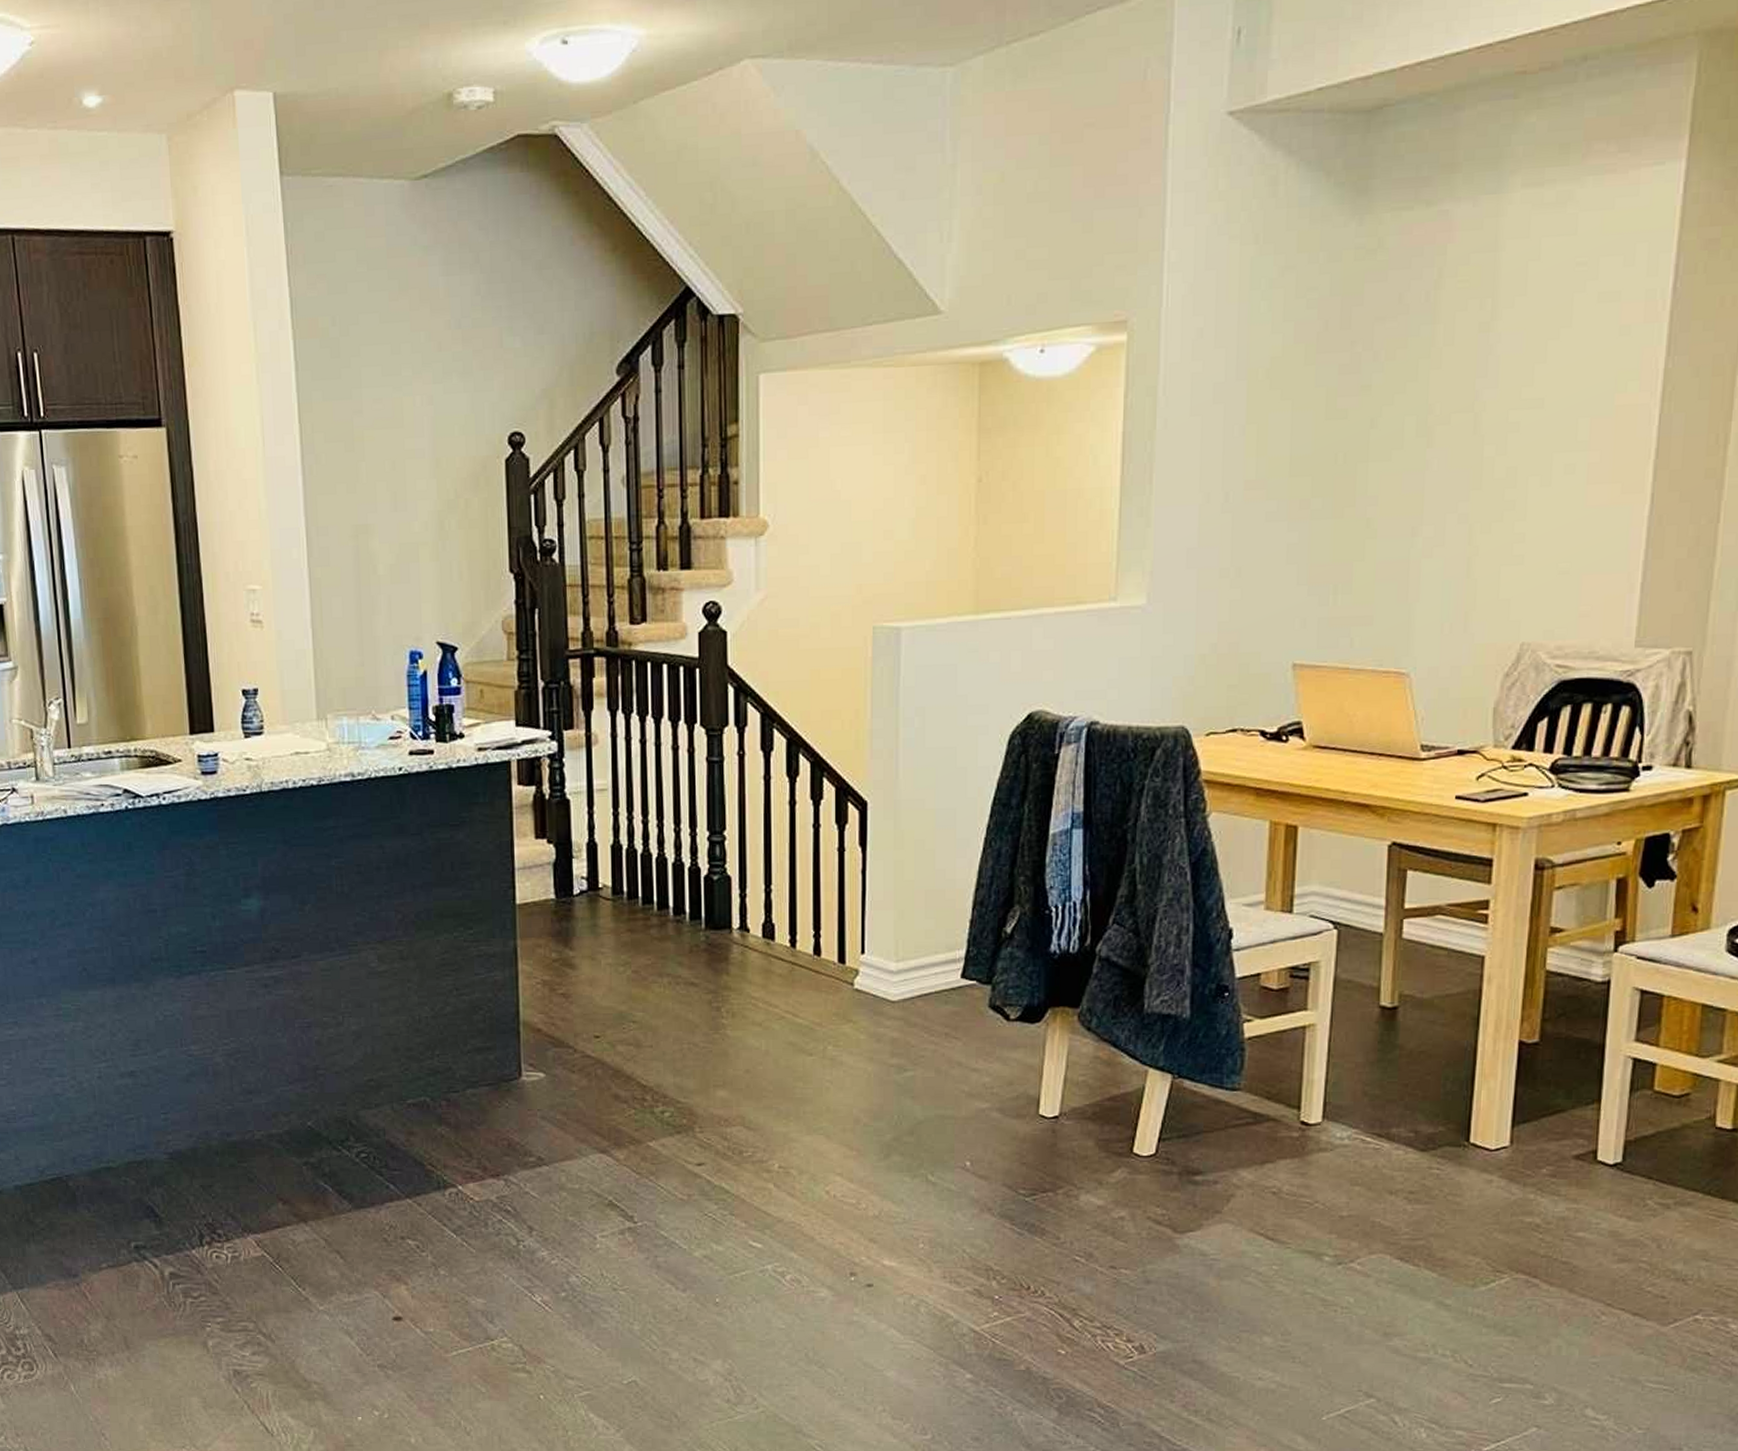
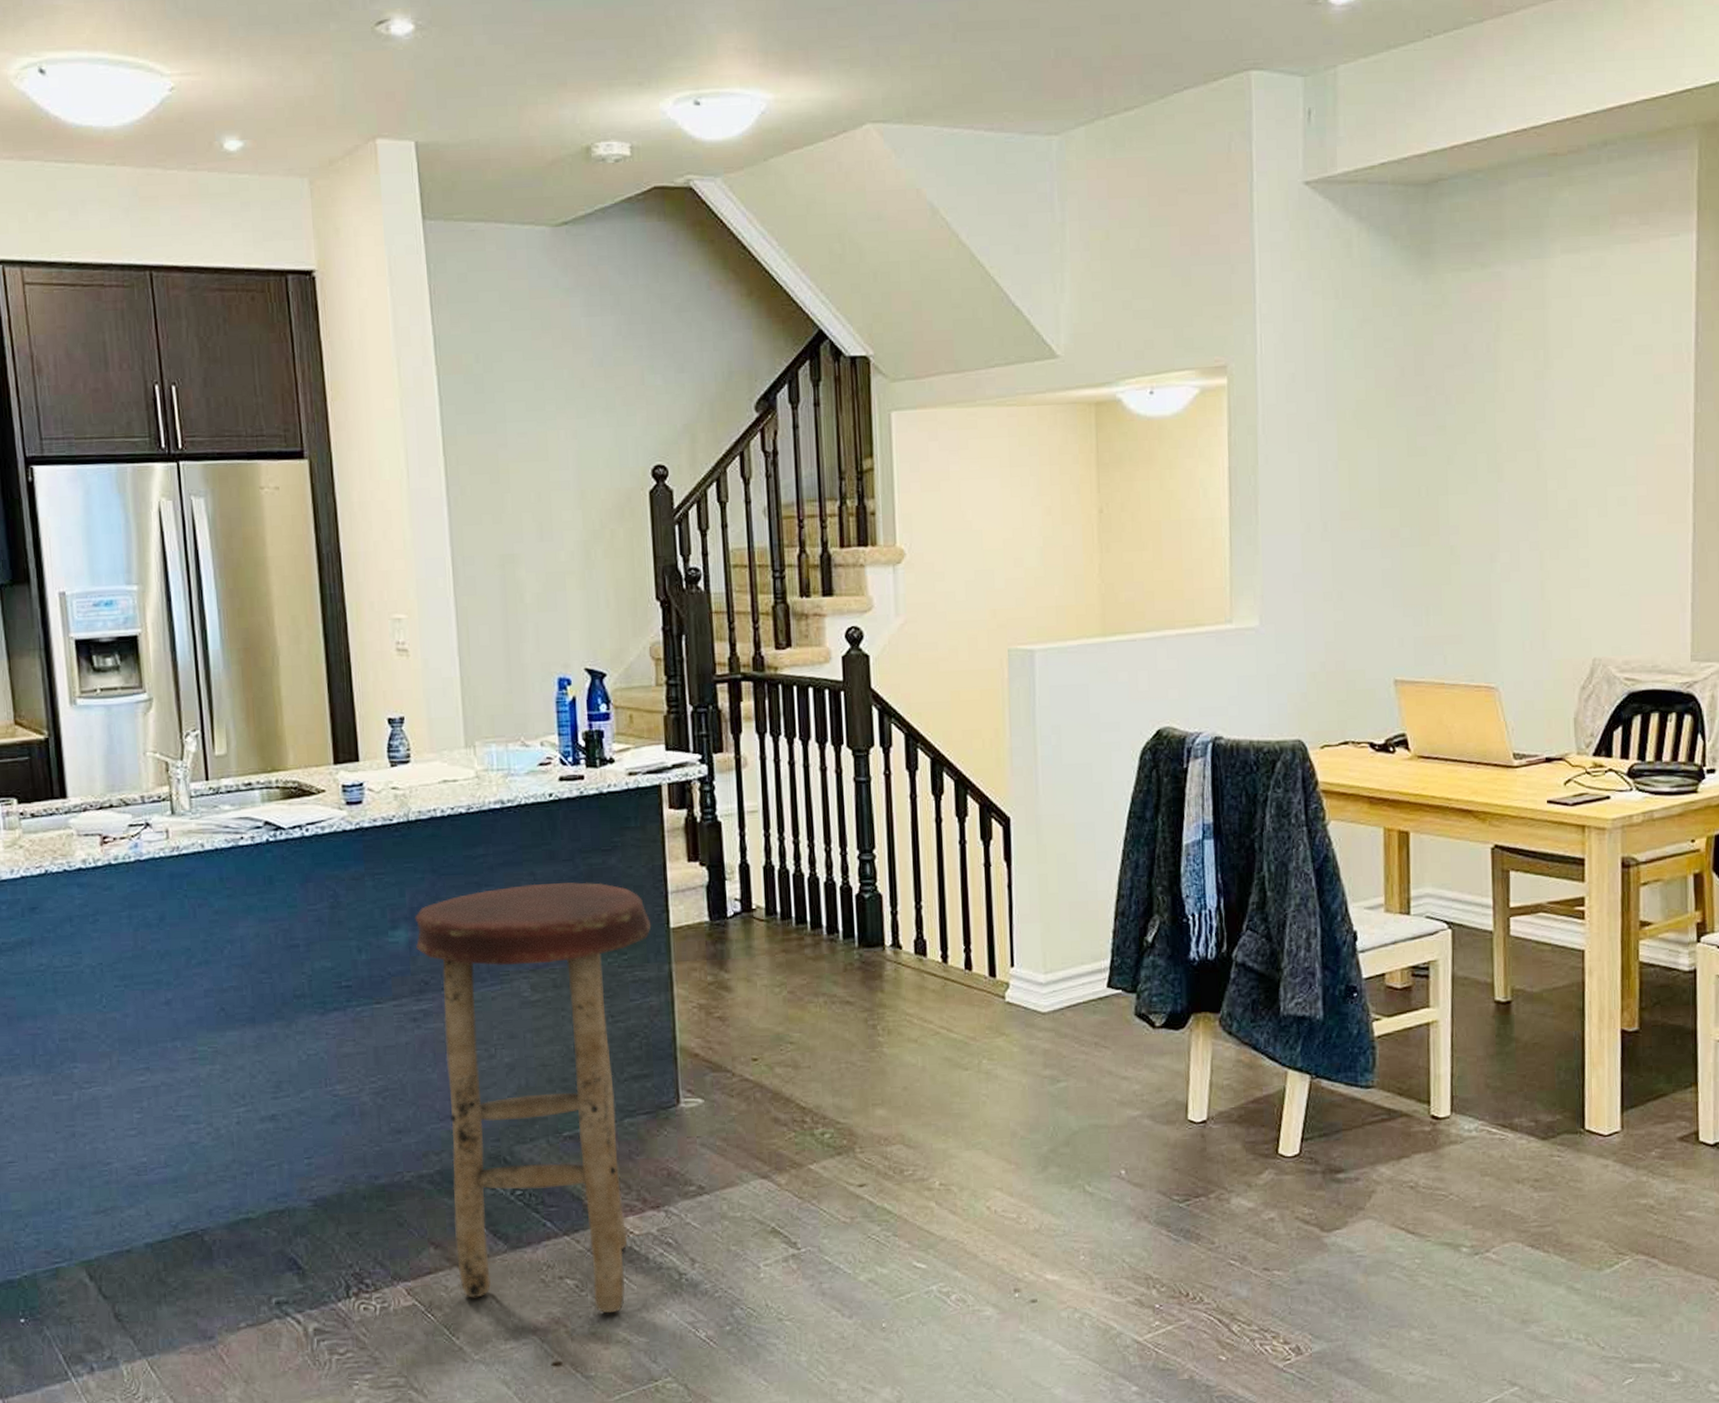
stool: none [266,856,498,1274] -> present [414,882,652,1314]

